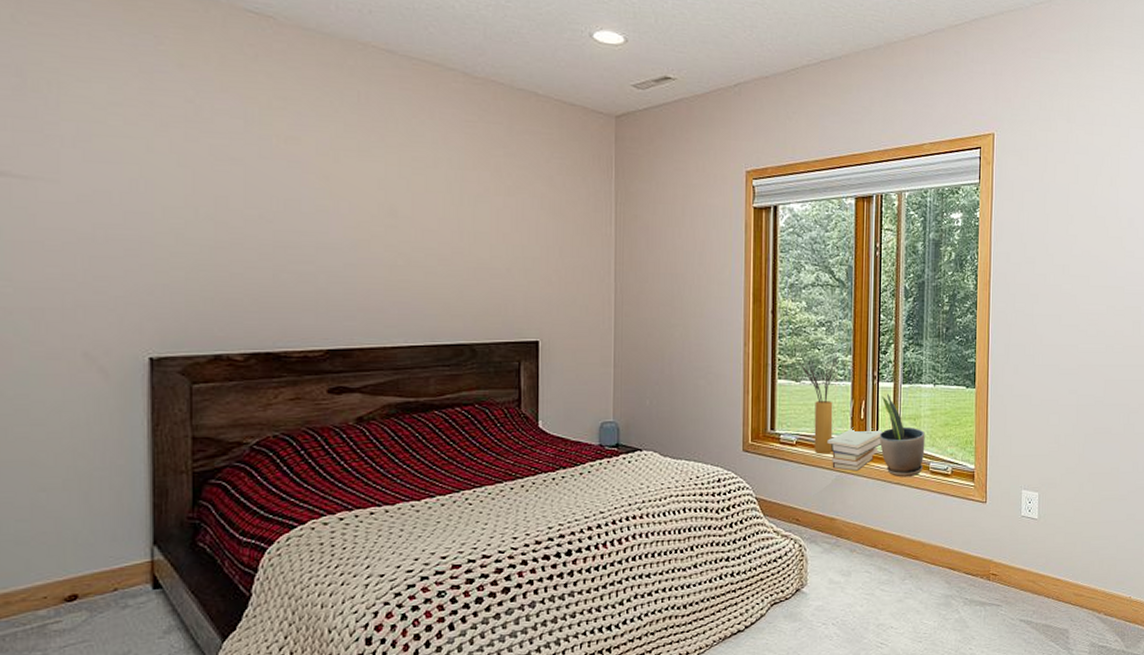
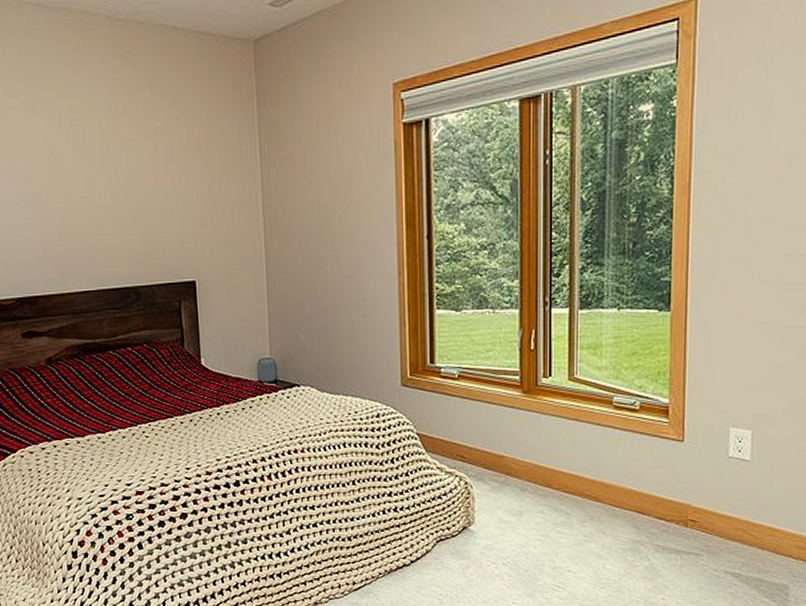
vase: present [798,357,838,455] -> none [458,282,503,389]
books: present [827,427,883,471] -> none [493,359,557,406]
potted plant: present [879,393,925,478] -> none [552,320,608,413]

